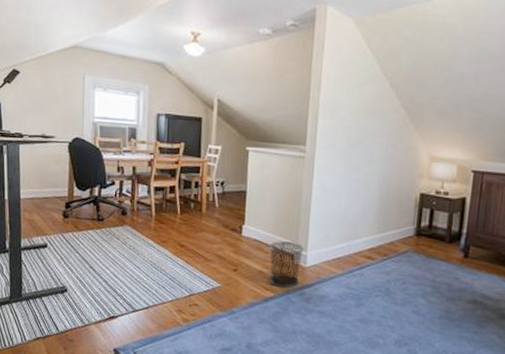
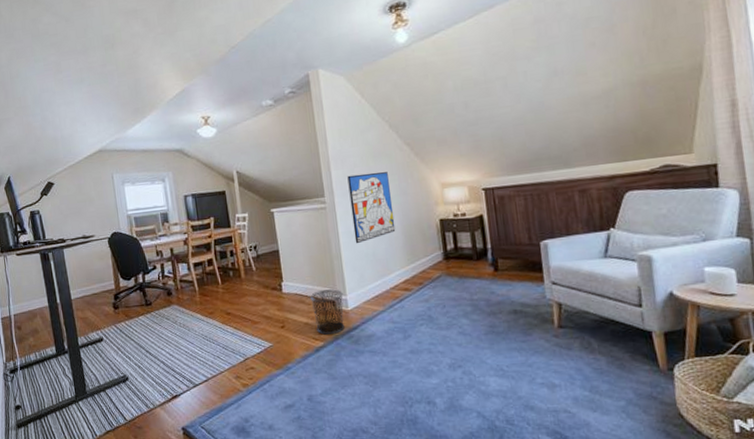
wall art: none [327,128,377,202] -> present [347,172,396,244]

